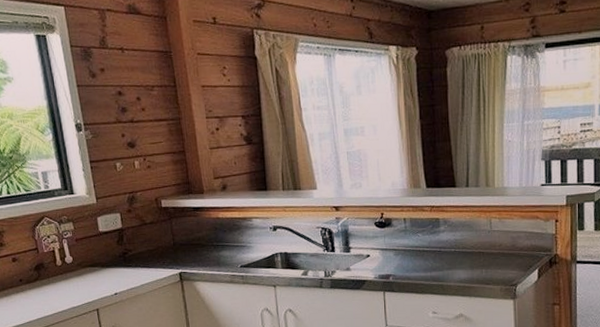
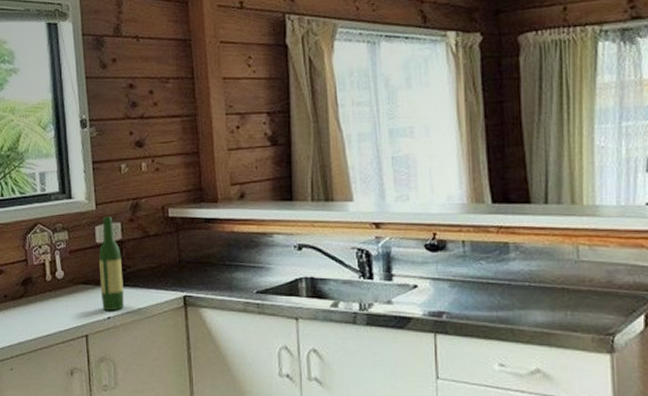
wine bottle: none [102,208,128,288] -> present [98,216,124,310]

